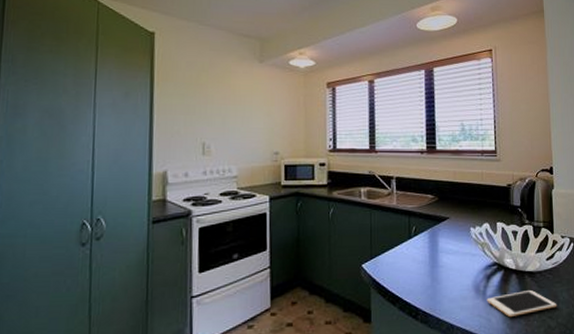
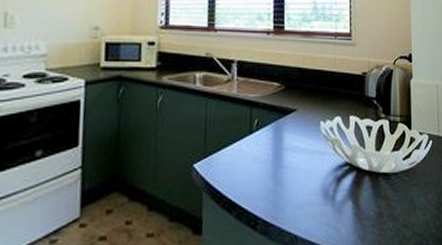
cell phone: present [486,290,557,318] -> none [336,195,414,227]

